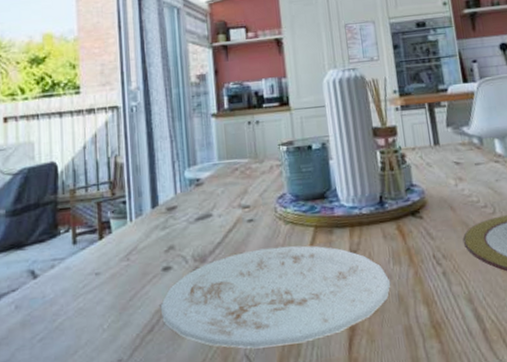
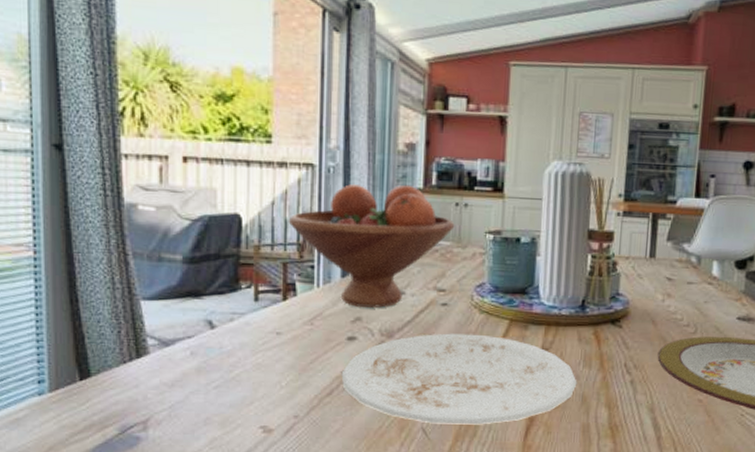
fruit bowl: none [99,112,250,237] -> present [288,183,455,308]

